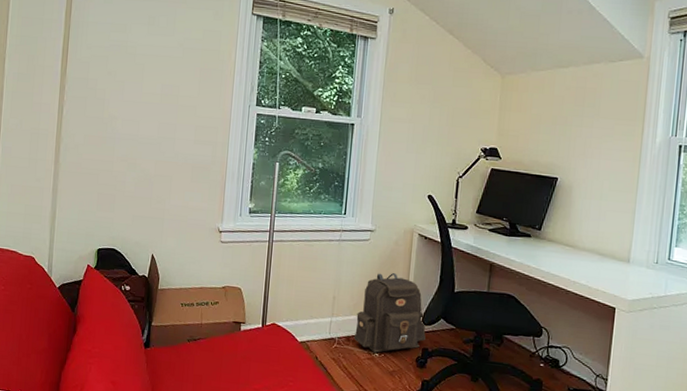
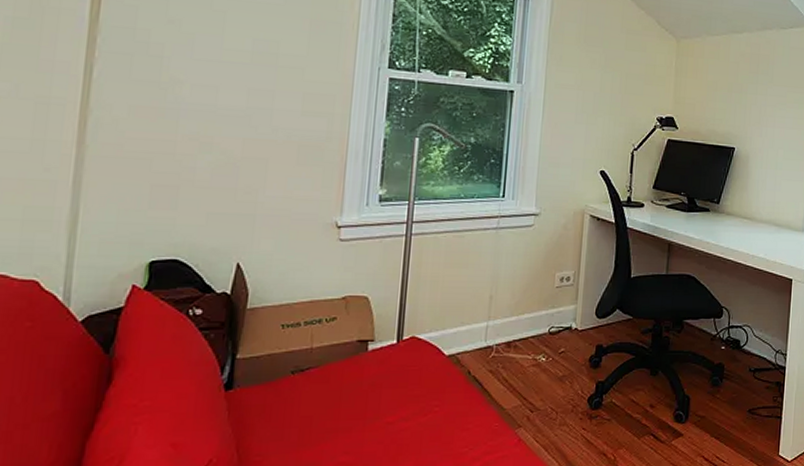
backpack: present [353,272,426,353] -> none [515,261,600,357]

